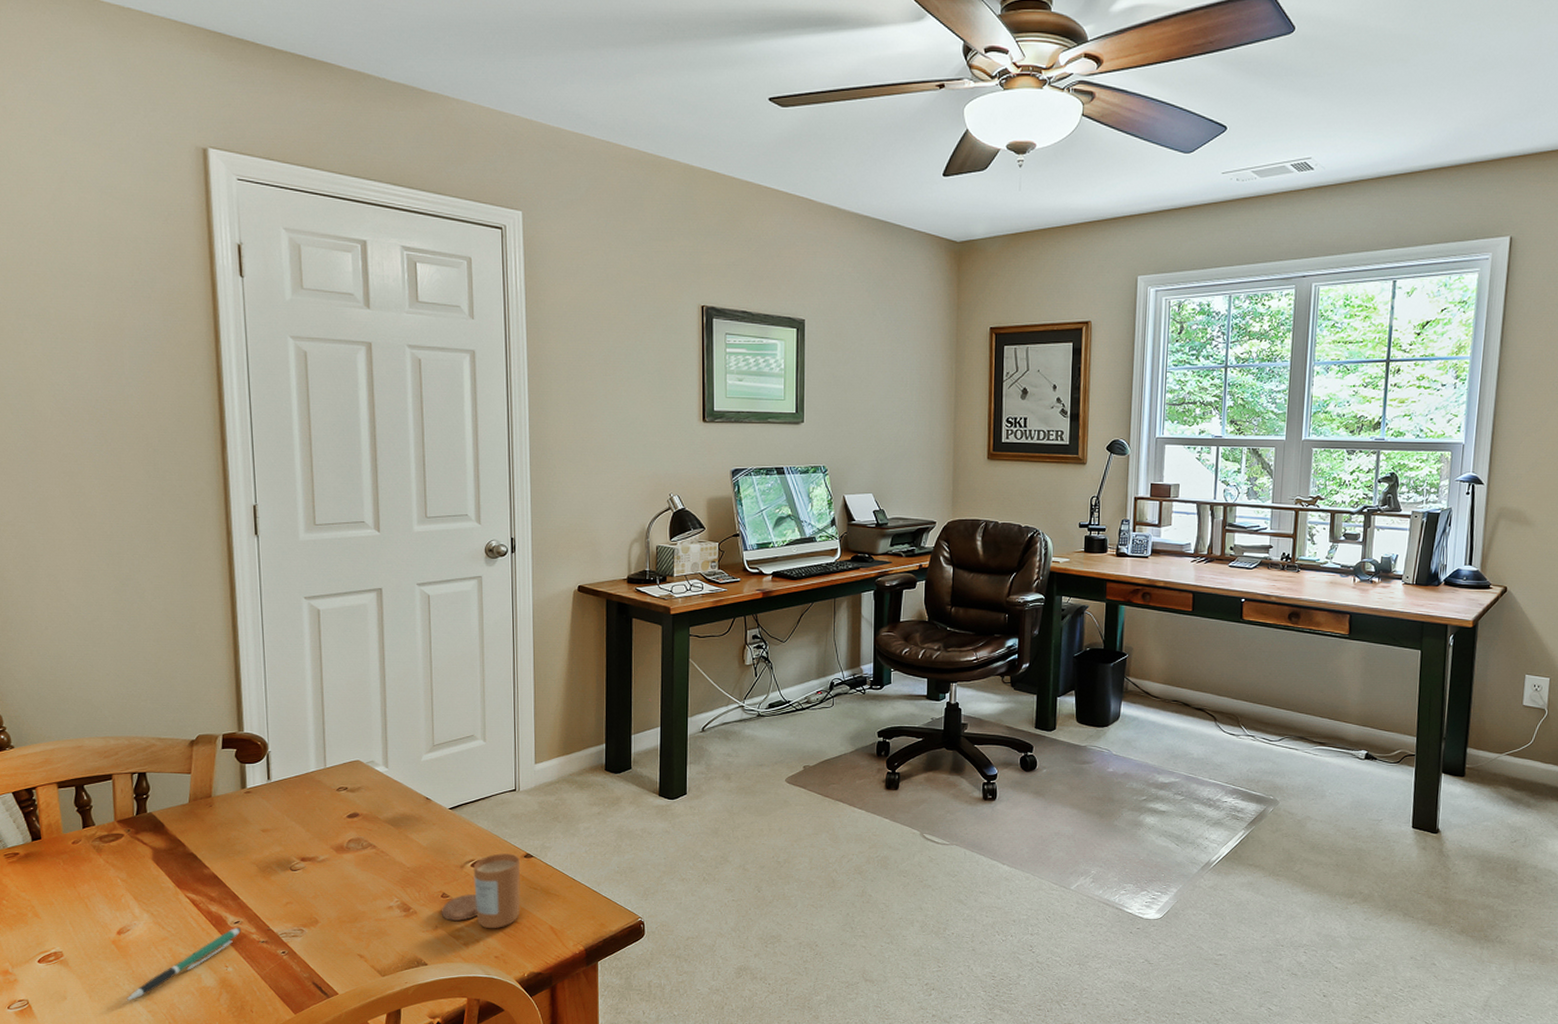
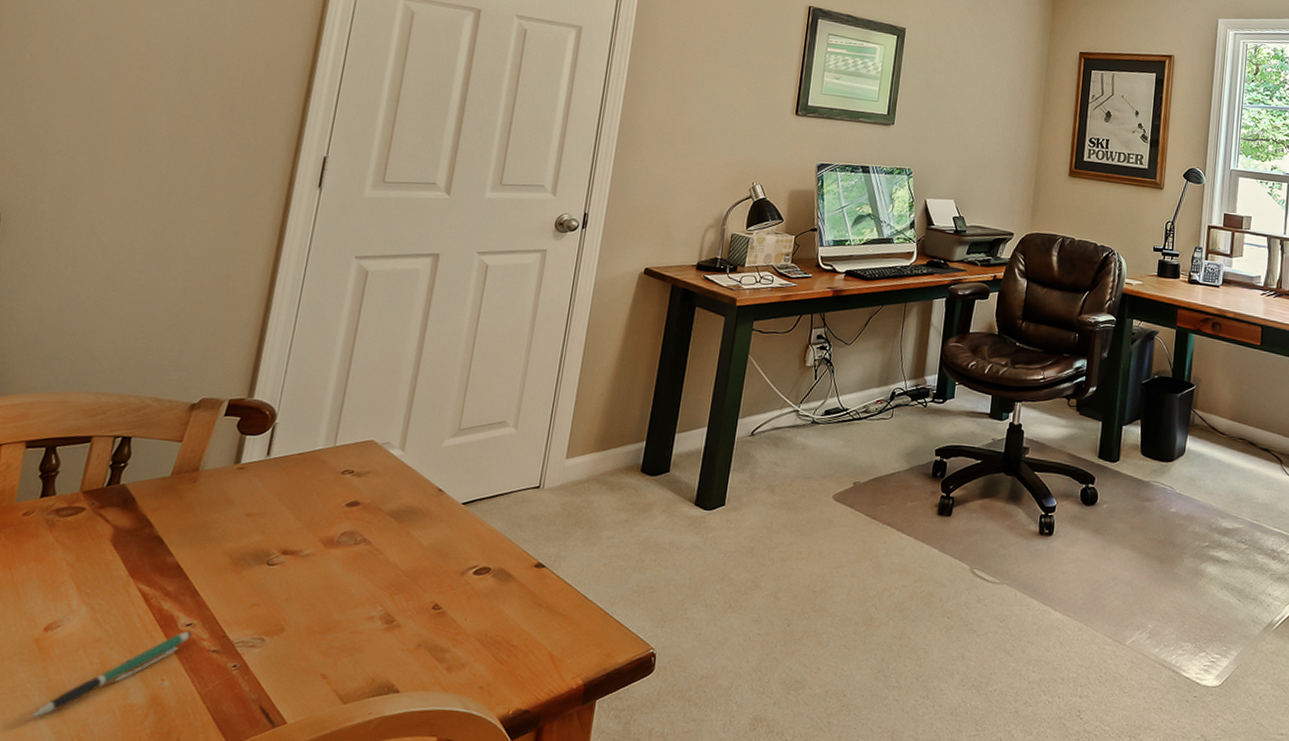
candle: present [441,853,521,929] -> none [428,560,530,652]

